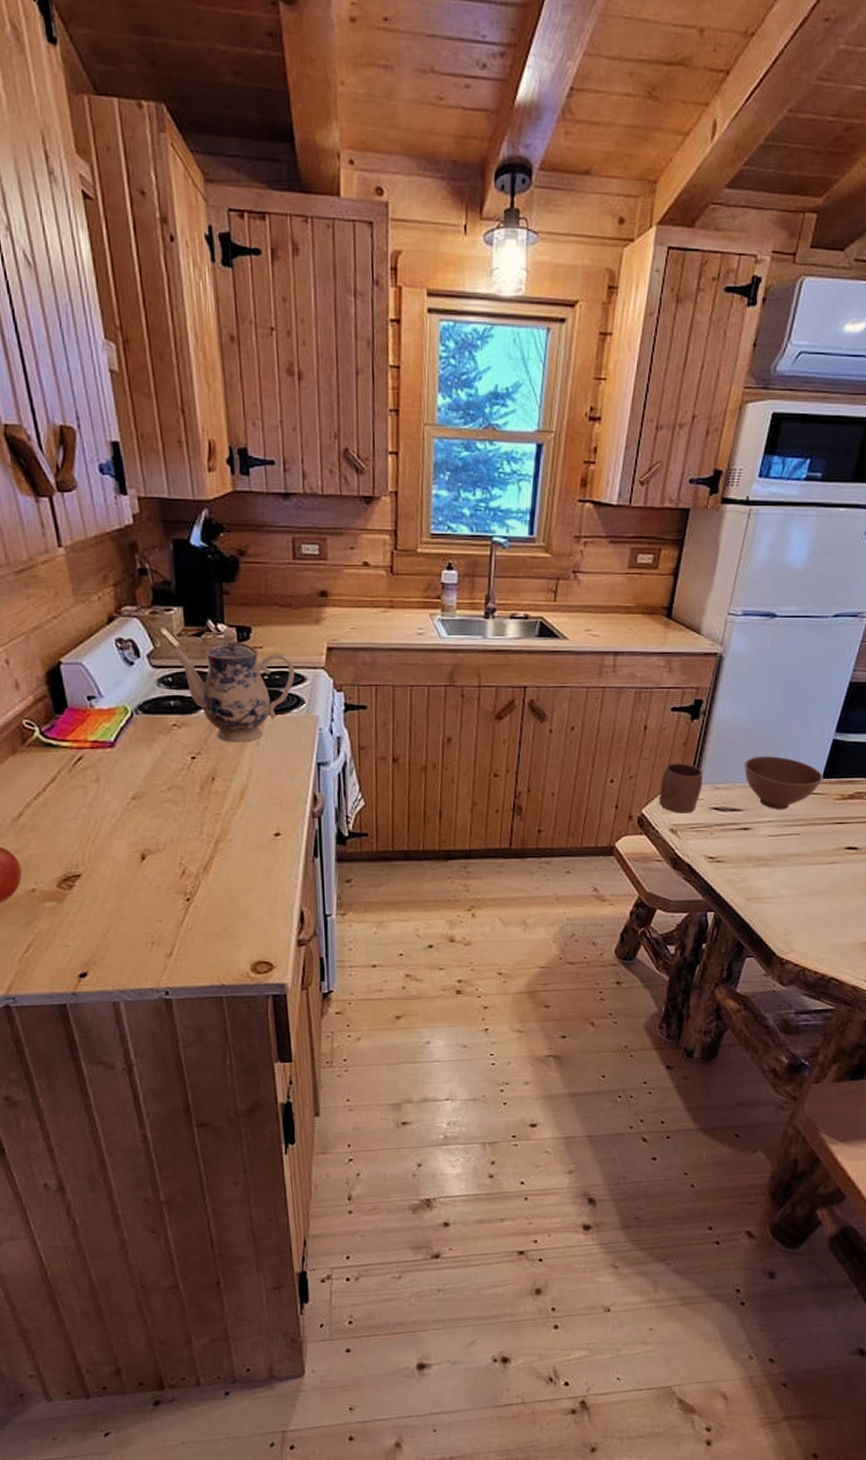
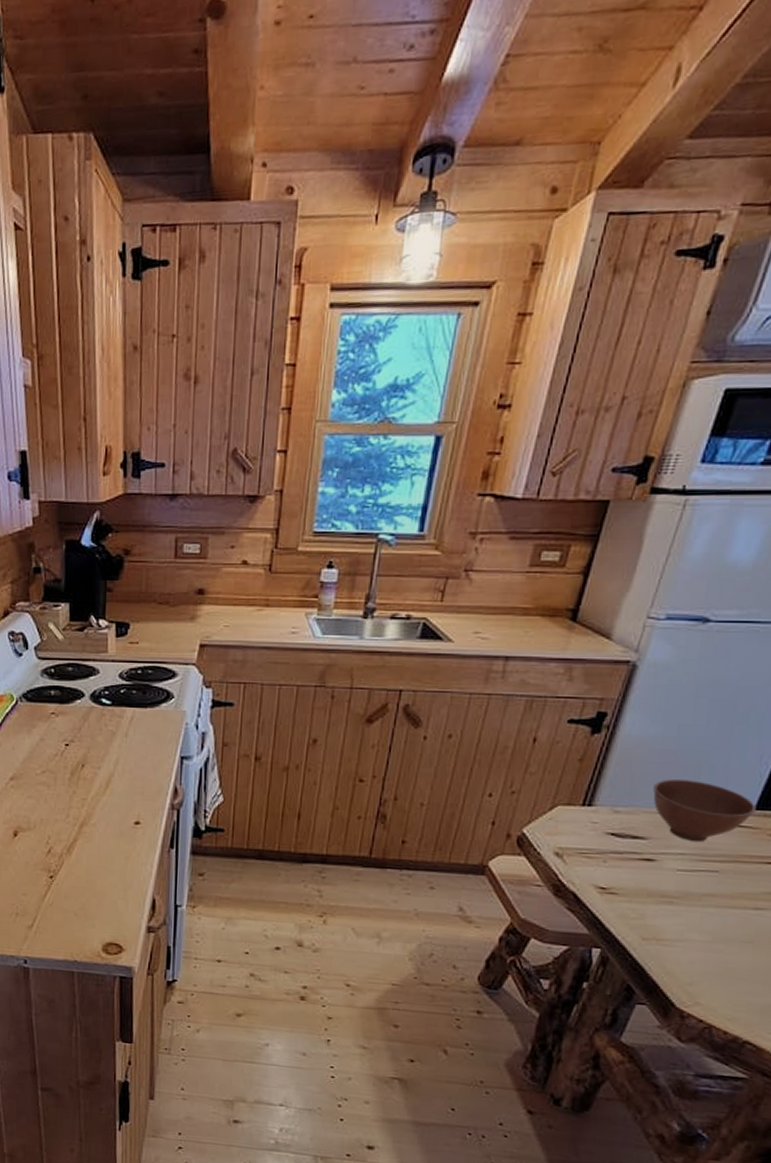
teapot: present [169,627,296,743] -> none [54,623,168,733]
mug: present [658,763,702,814] -> none [543,780,600,837]

